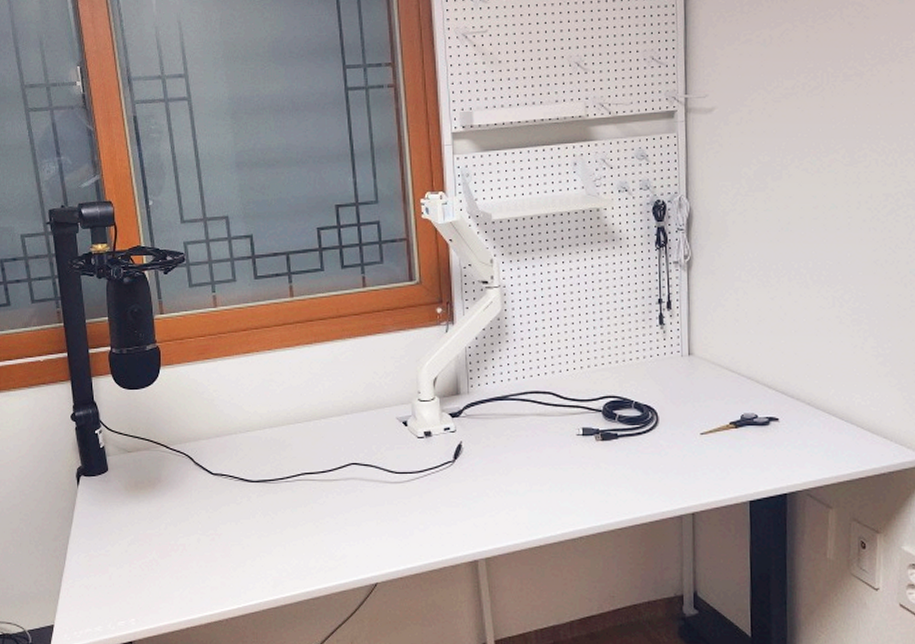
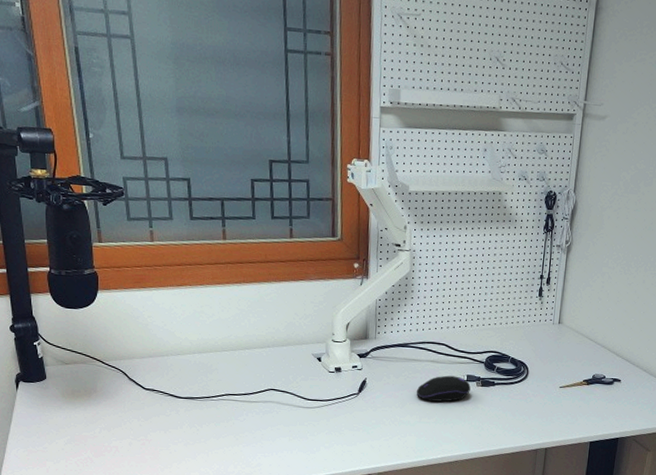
computer mouse: none [522,430,588,463] -> present [416,375,471,402]

